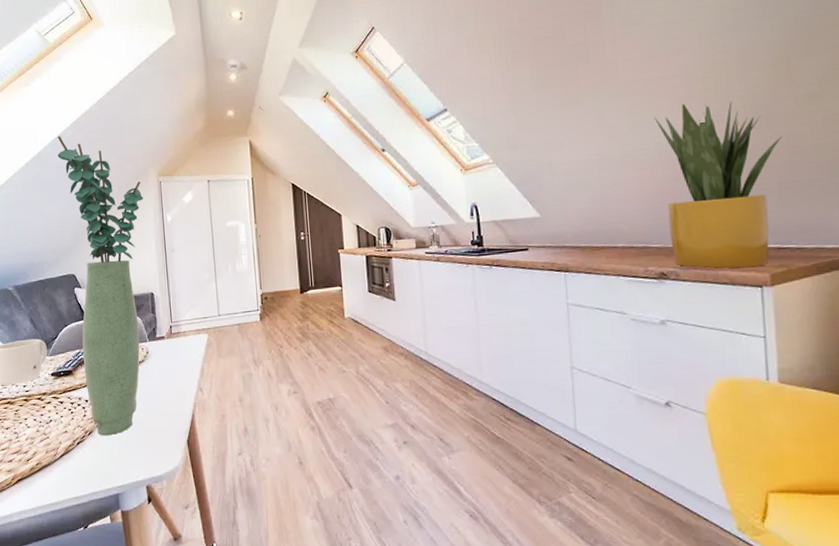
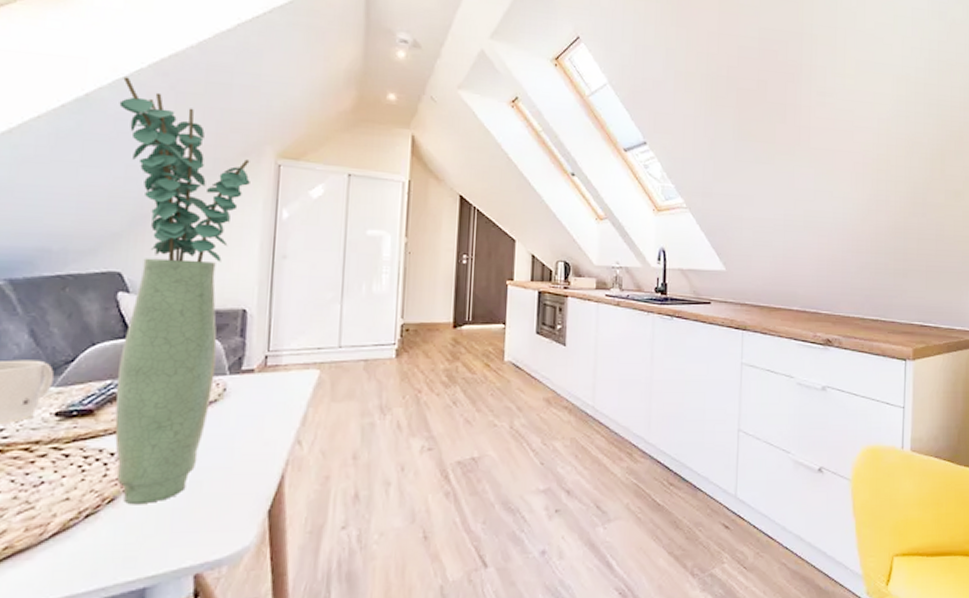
planter: present [654,102,783,269] -> none [836,180,933,342]

